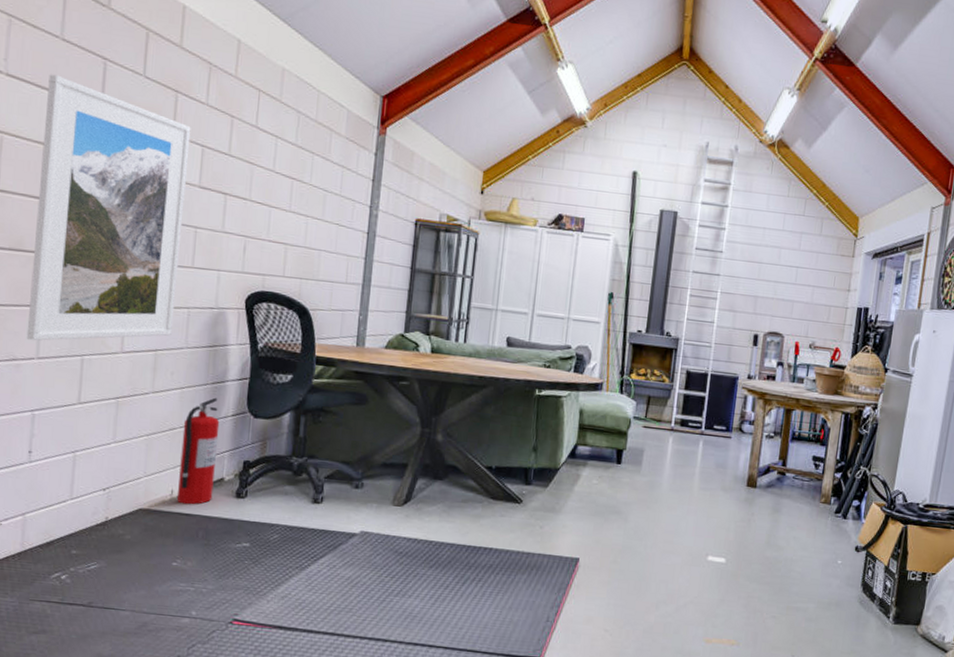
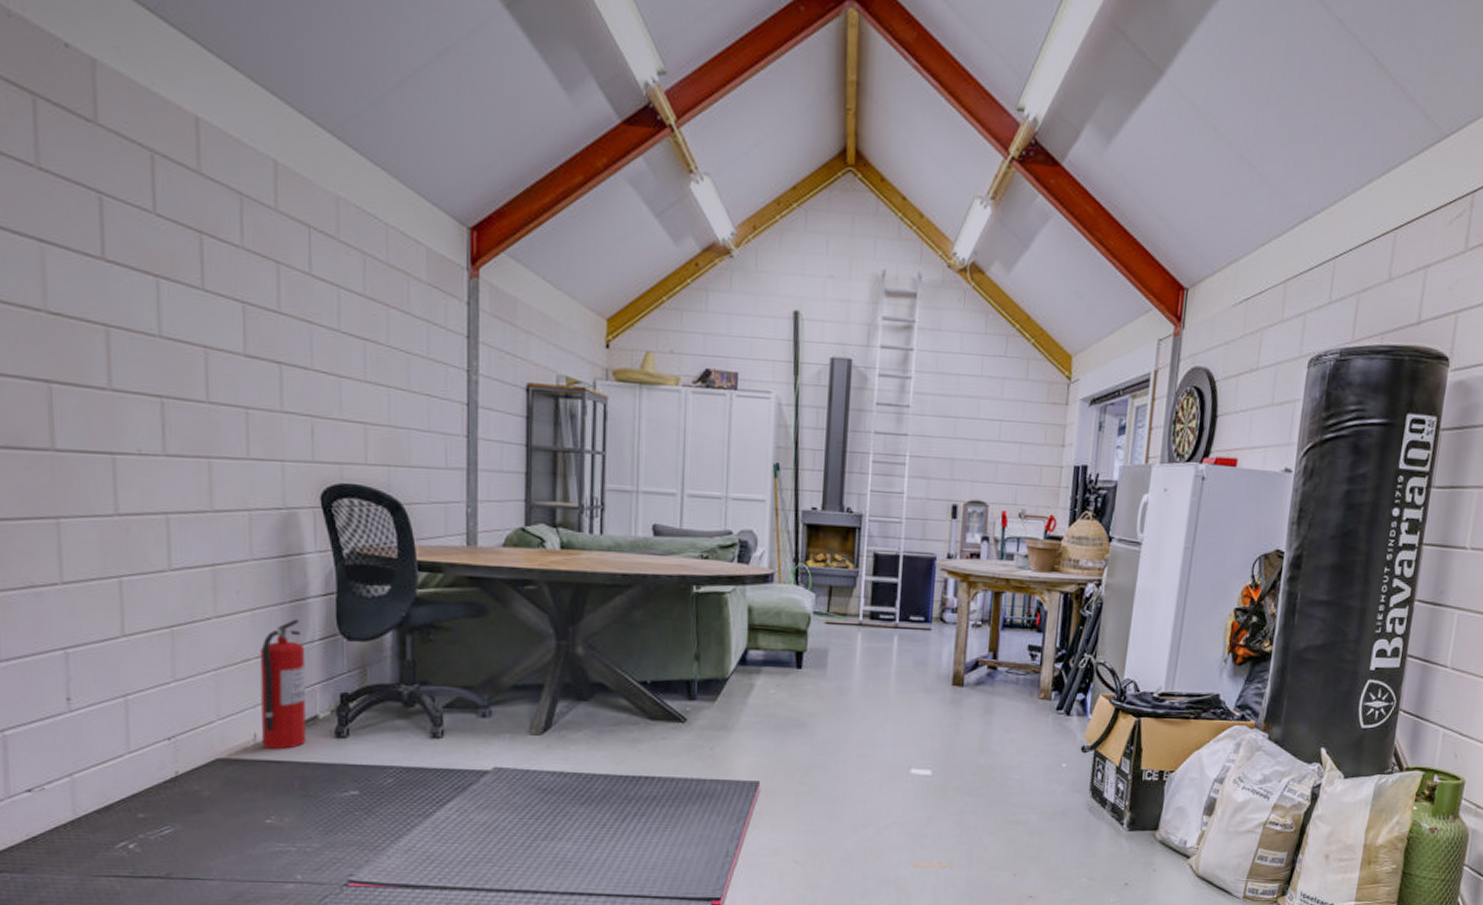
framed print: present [26,74,191,341] -> none [27,215,232,562]

